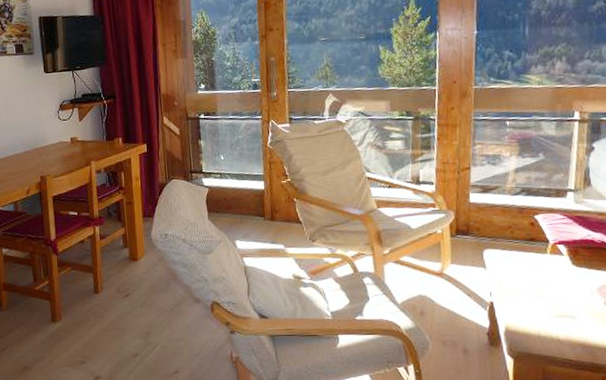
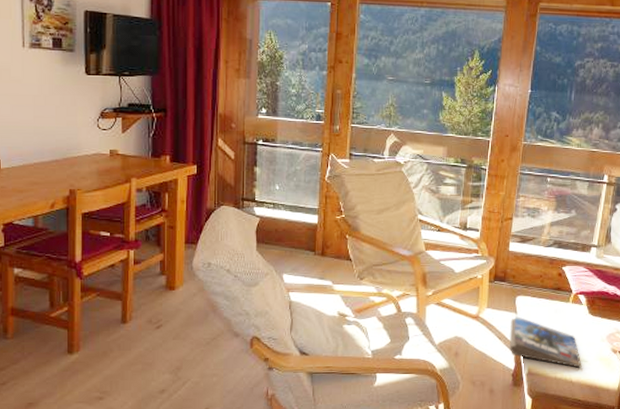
magazine: none [479,271,570,325] -> present [510,316,582,368]

